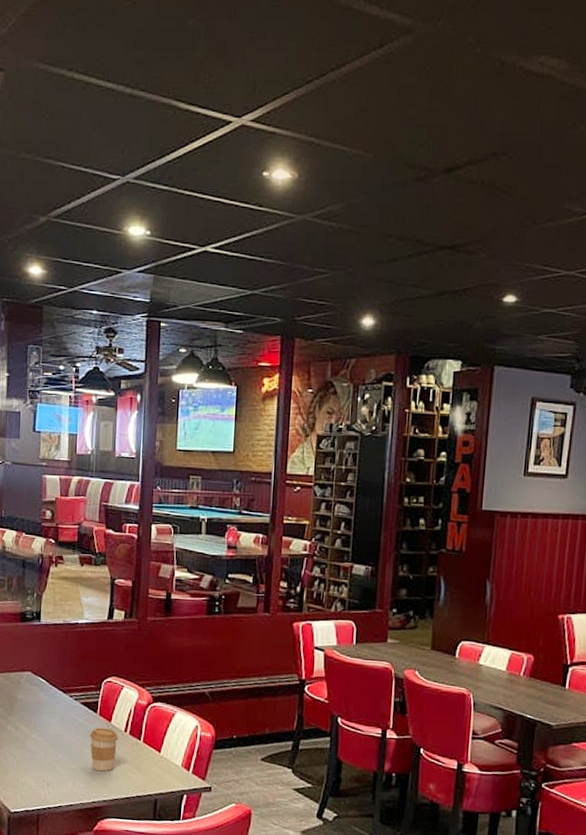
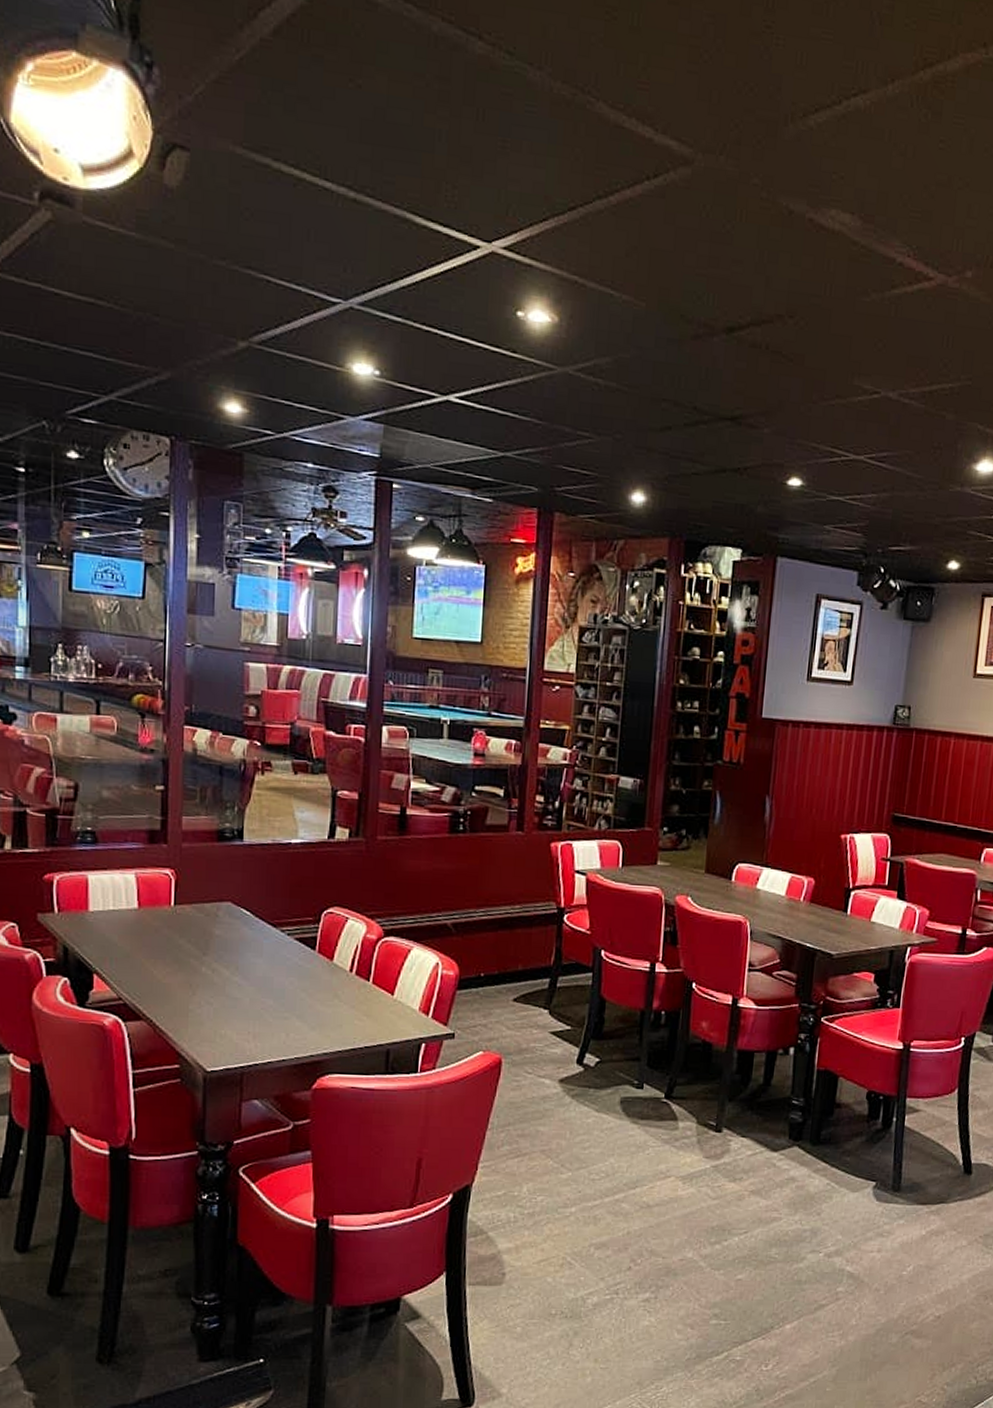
coffee cup: present [90,728,118,771] -> none [306,968,342,1019]

